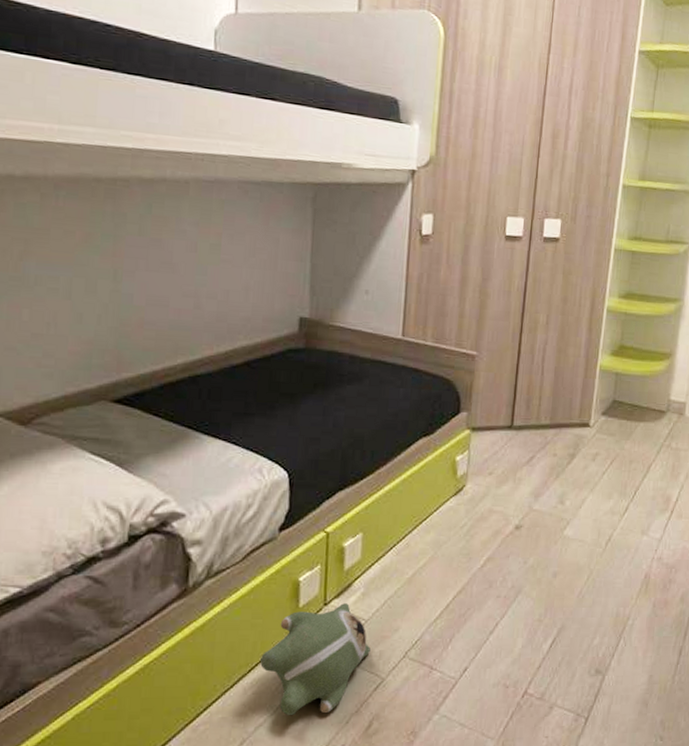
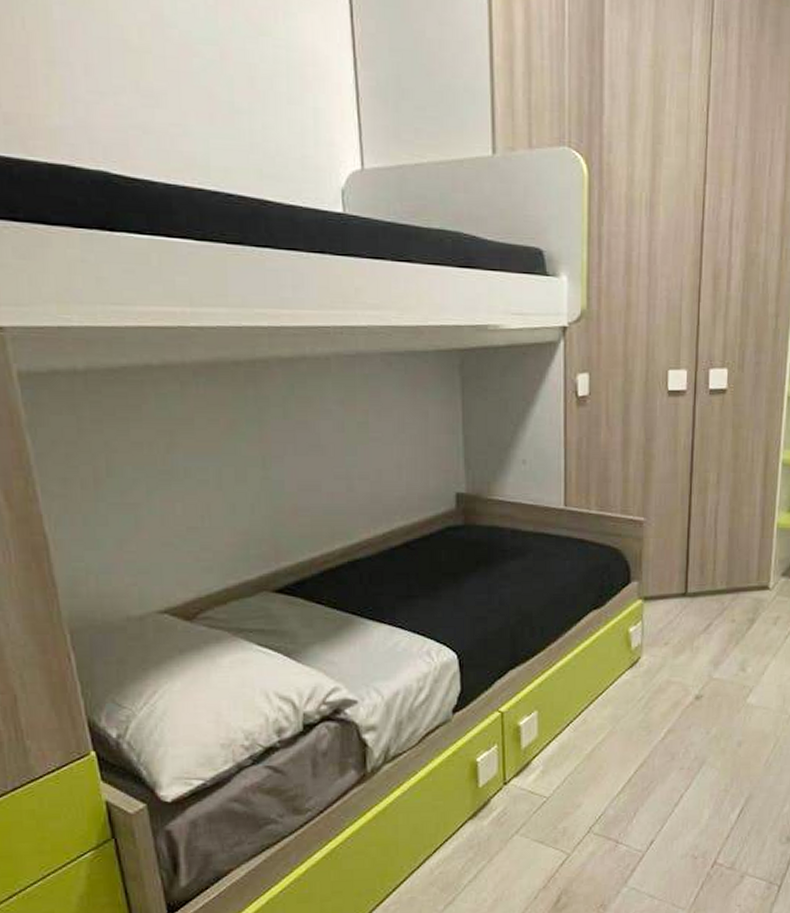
plush toy: present [260,603,370,715] -> none [445,782,554,893]

